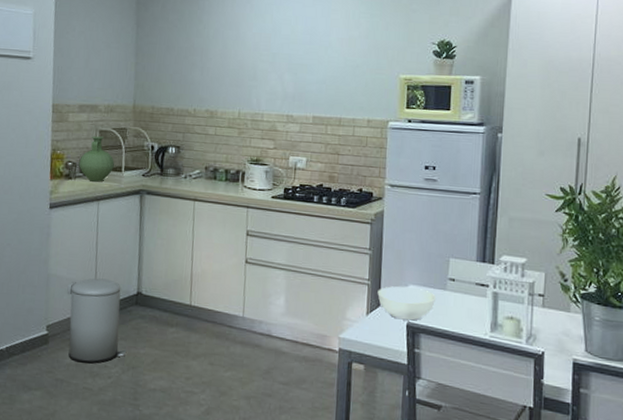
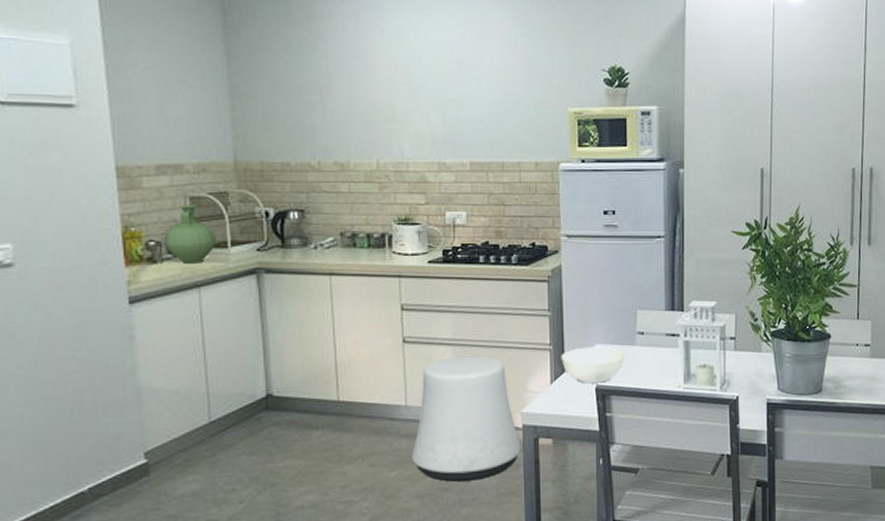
pedal bin: present [67,278,127,364] -> none [168,383,261,491]
stool: none [243,280,337,392] -> present [412,355,521,482]

